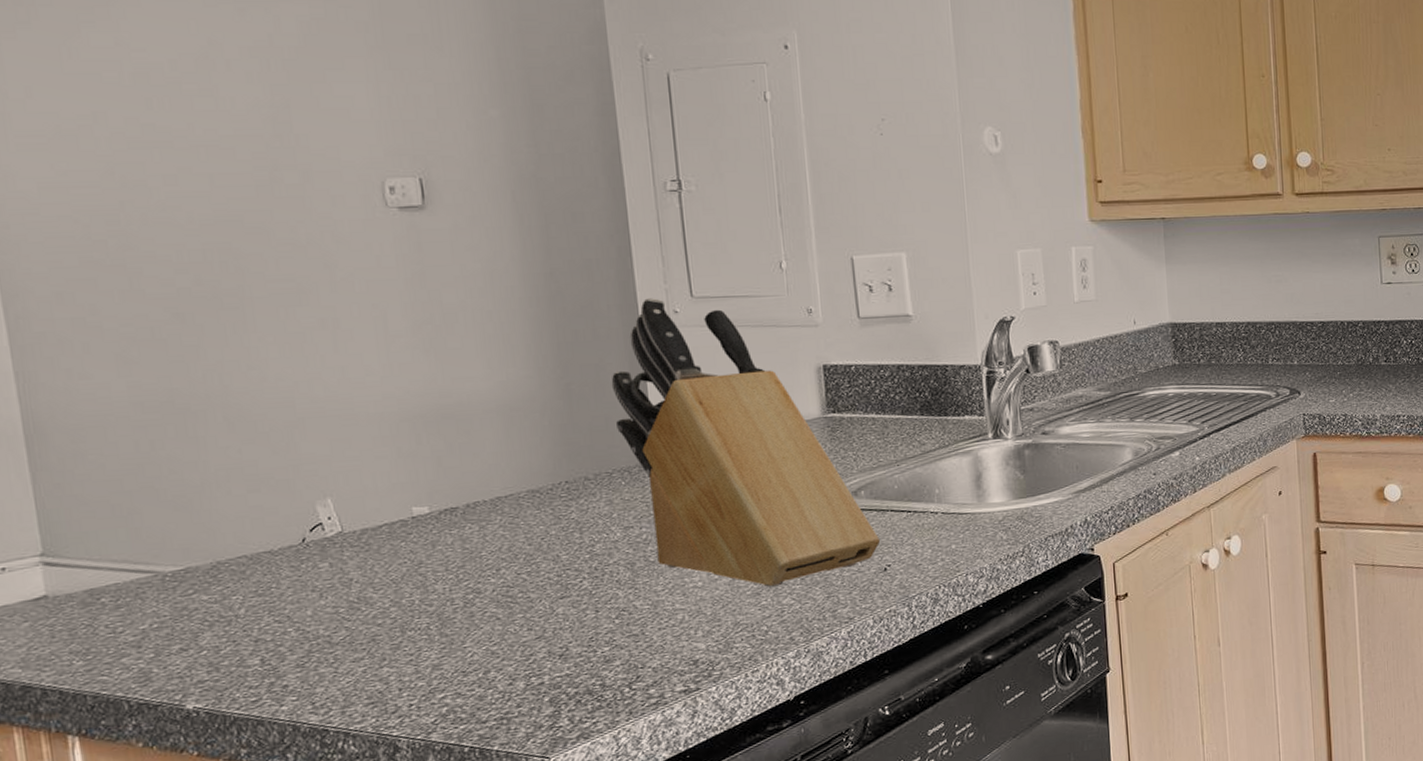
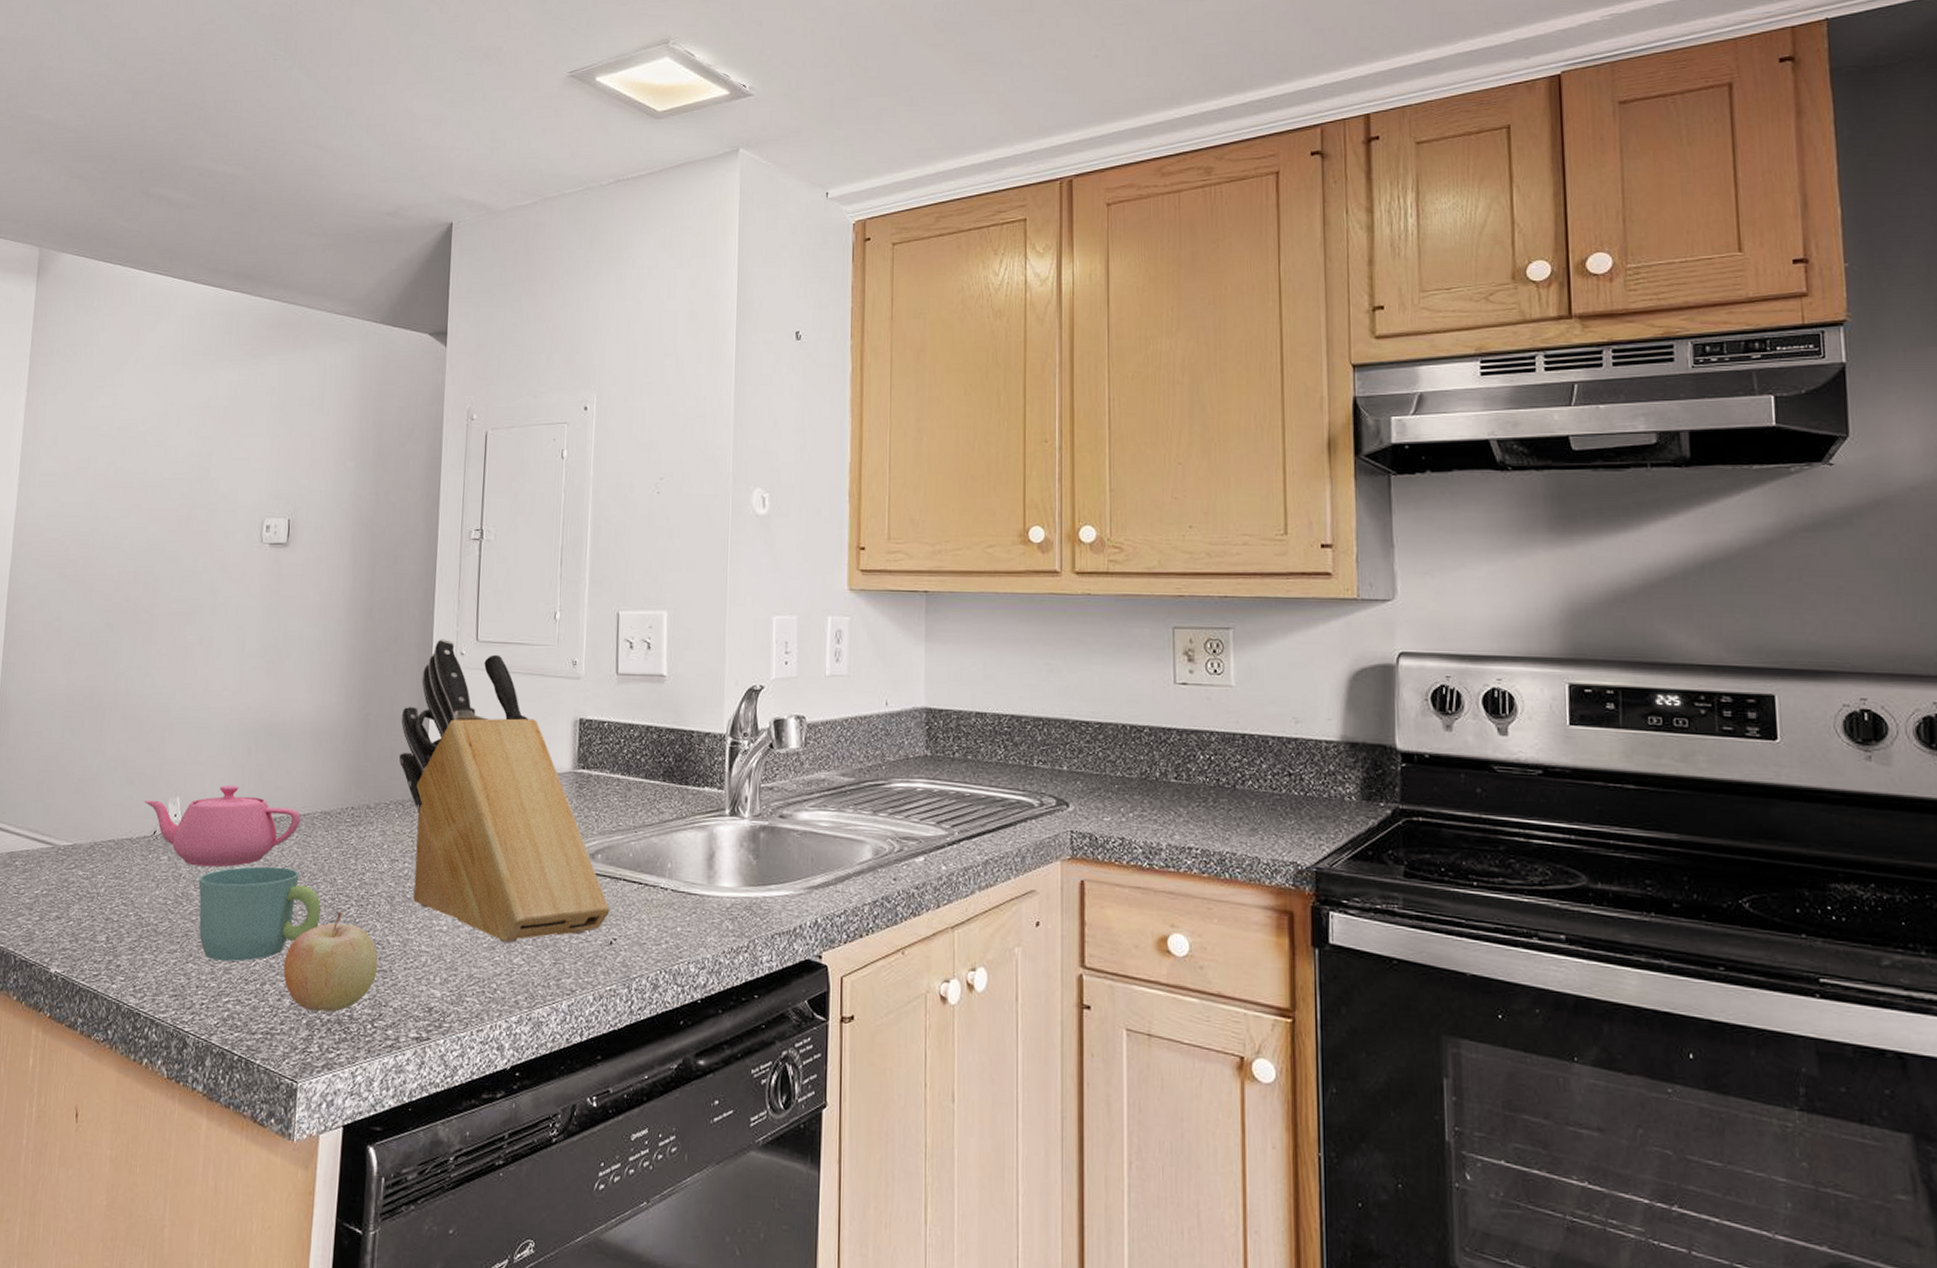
teapot: none [280,476,502,568] -> present [144,784,301,868]
mug: none [377,553,547,660] -> present [198,866,321,962]
fruit: none [509,587,627,688] -> present [283,912,378,1012]

